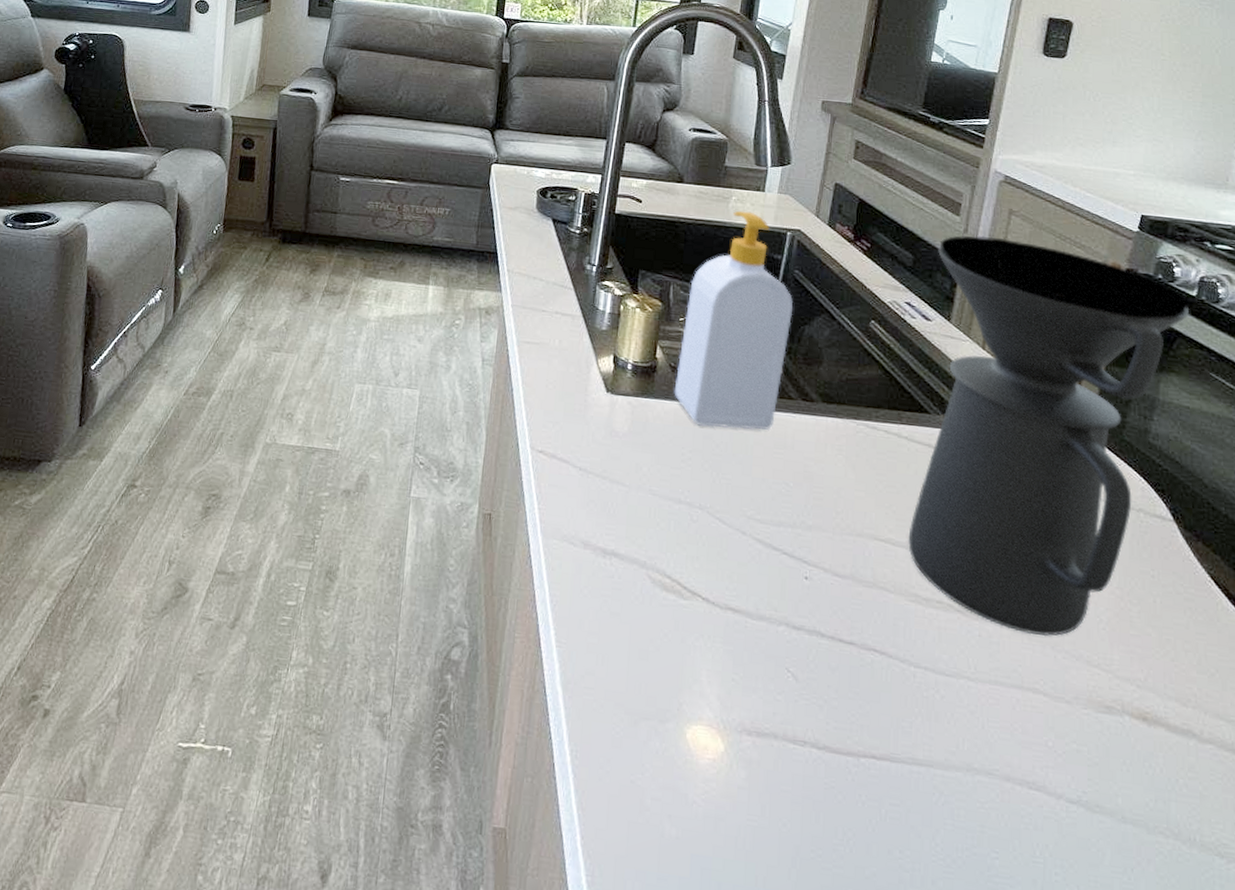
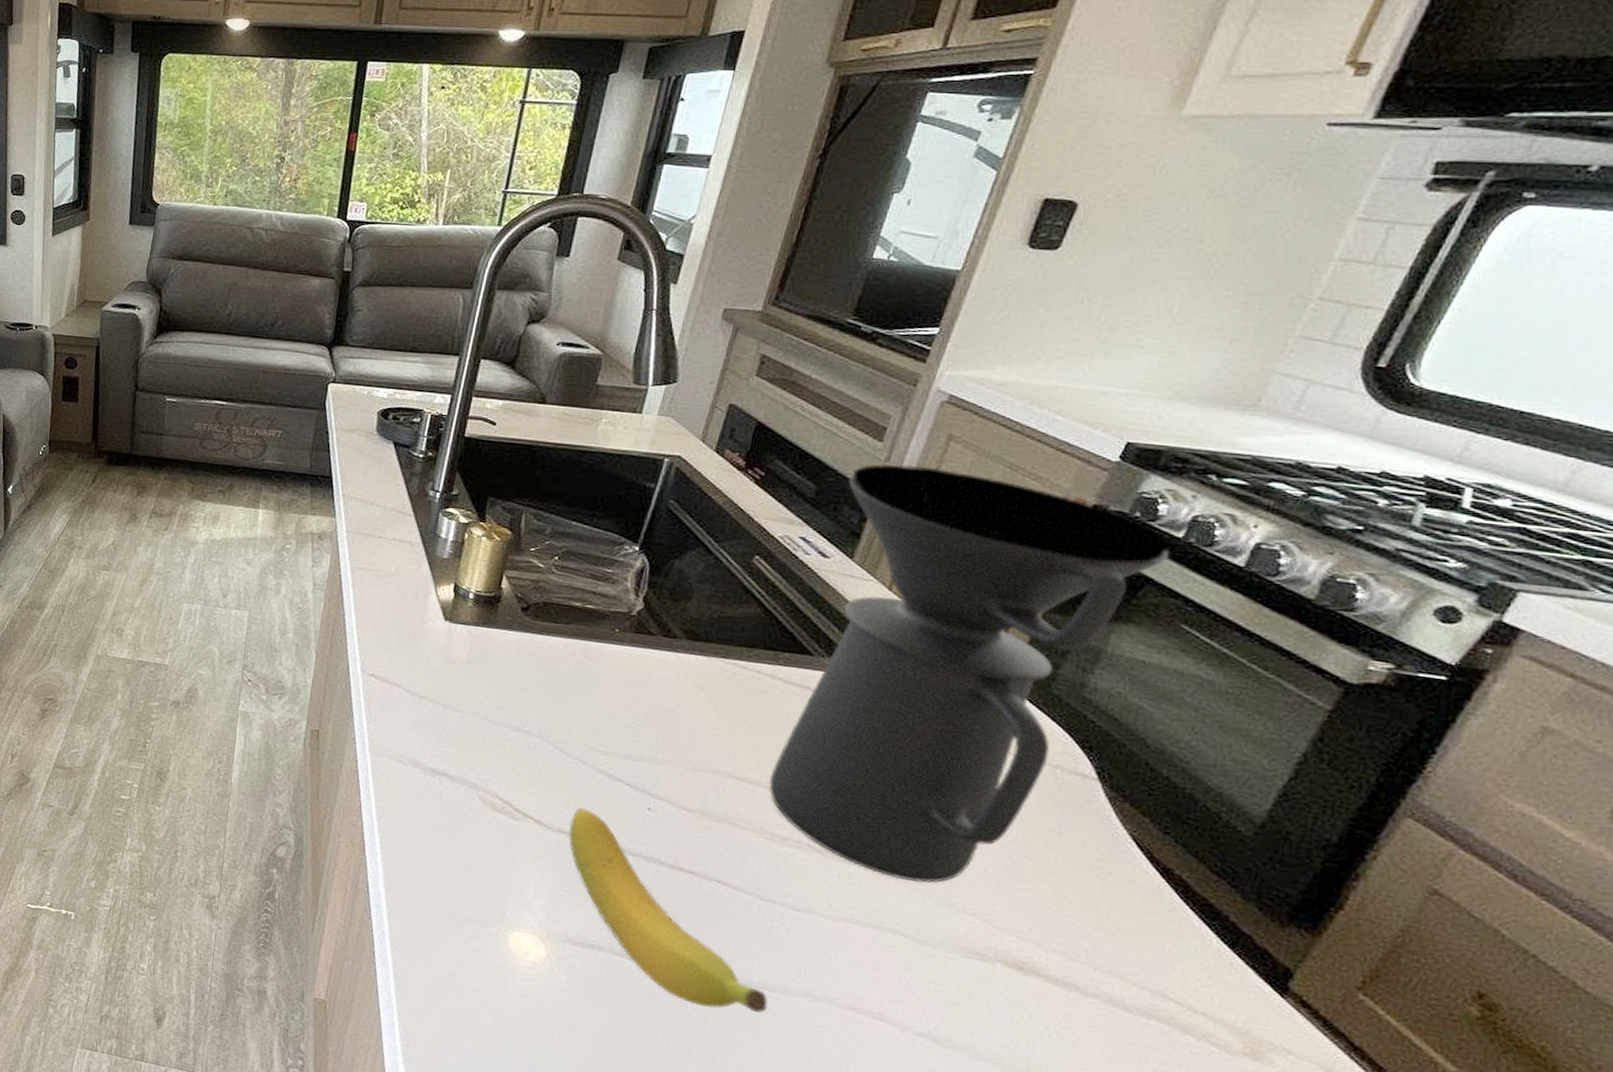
soap bottle: present [674,210,793,430] -> none [518,434,664,665]
banana: none [734,581,935,795] -> present [568,807,768,1013]

